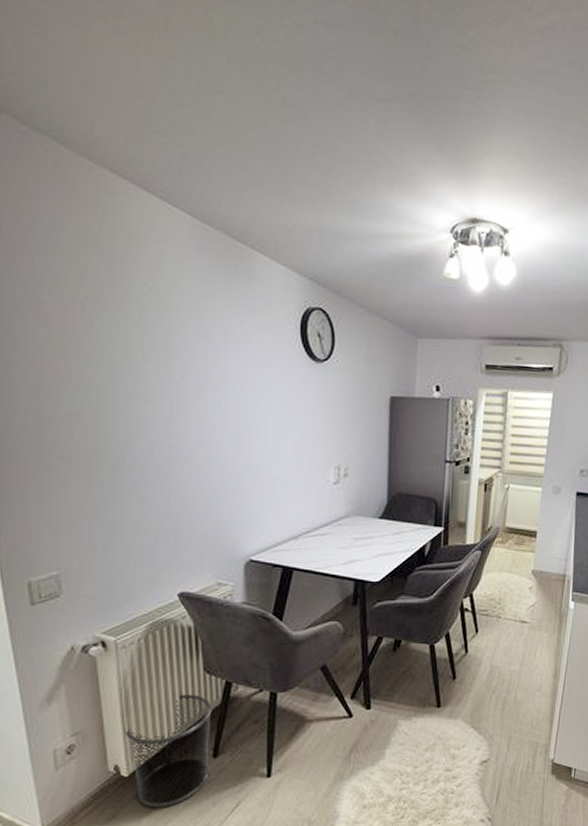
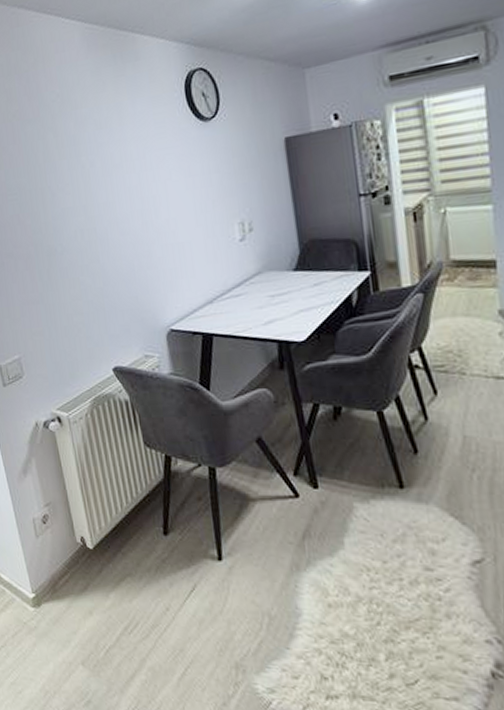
waste bin: present [124,694,212,808] -> none [84,468,163,583]

